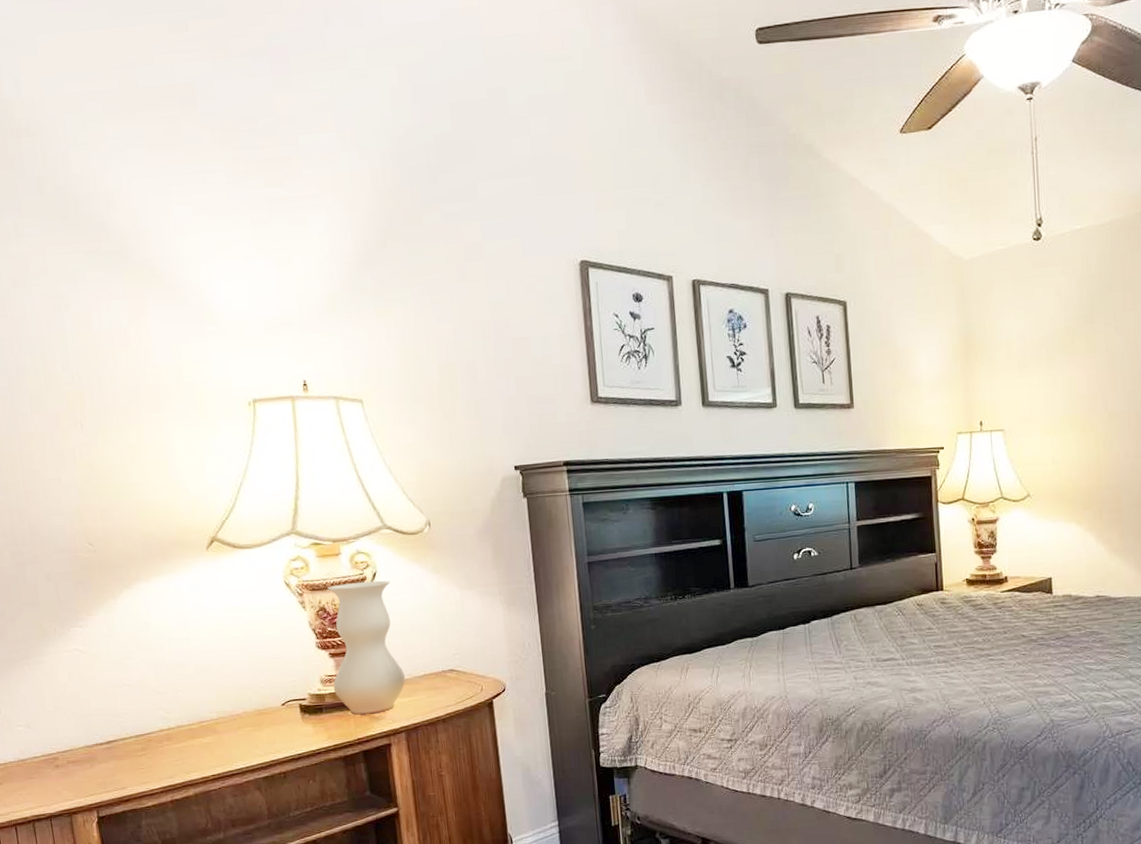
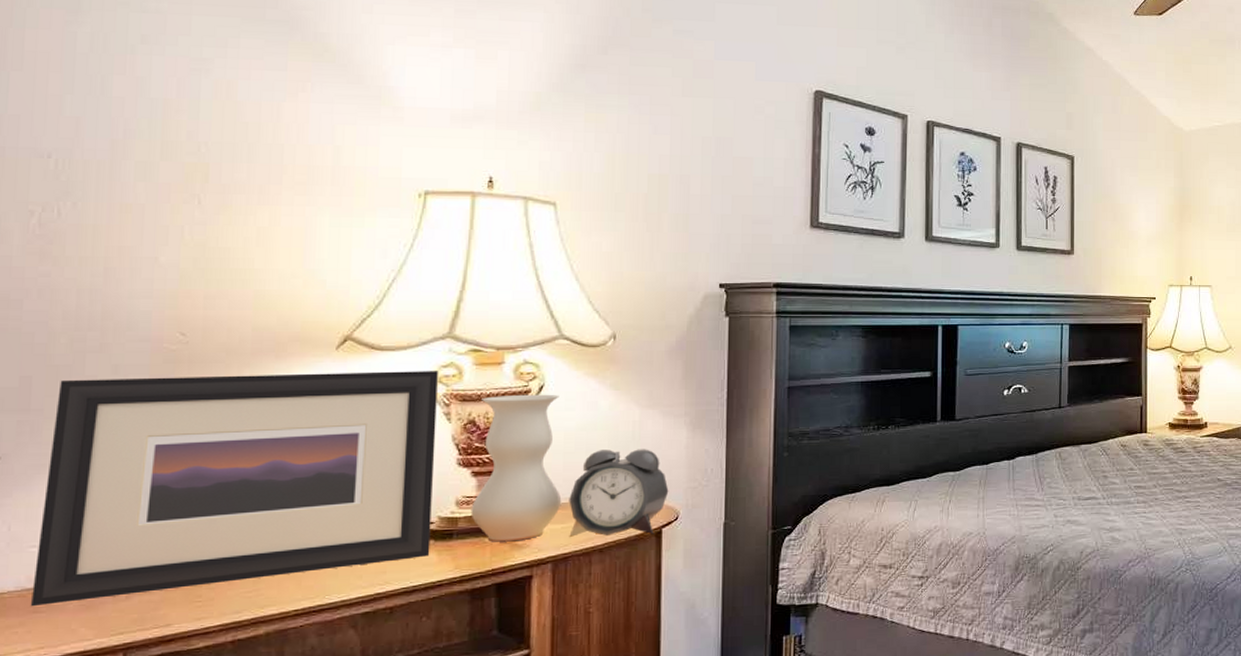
picture frame: none [11,564,307,774] -> present [30,371,438,607]
alarm clock: none [411,627,495,710] -> present [569,449,669,538]

